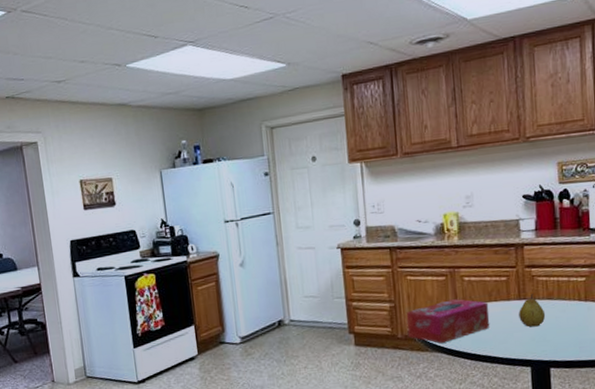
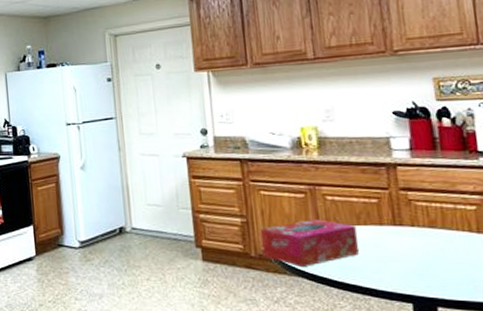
fruit: present [519,294,546,328] -> none [394,220,429,258]

